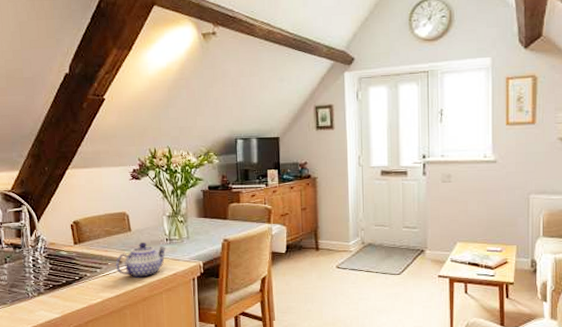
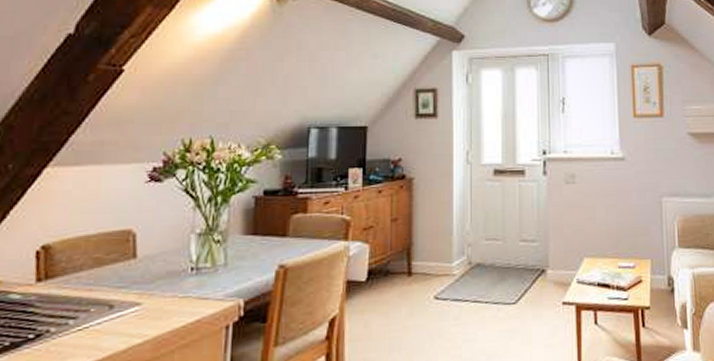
teapot: present [115,242,166,278] -> none [101,273,190,330]

